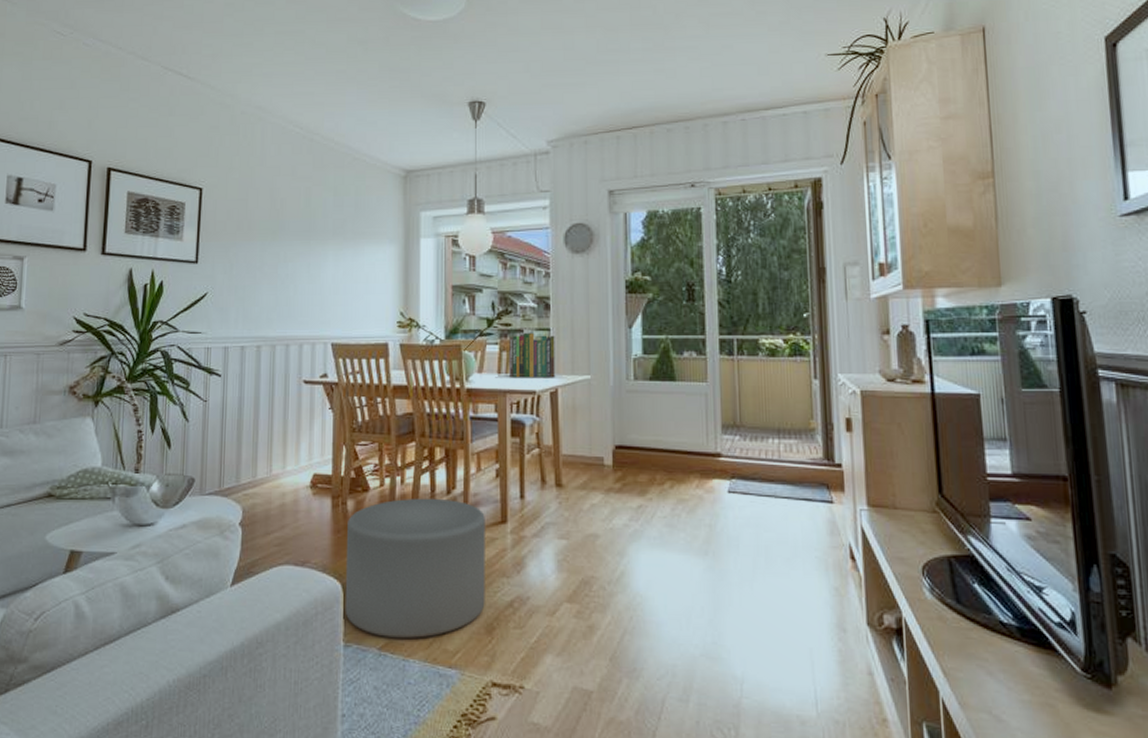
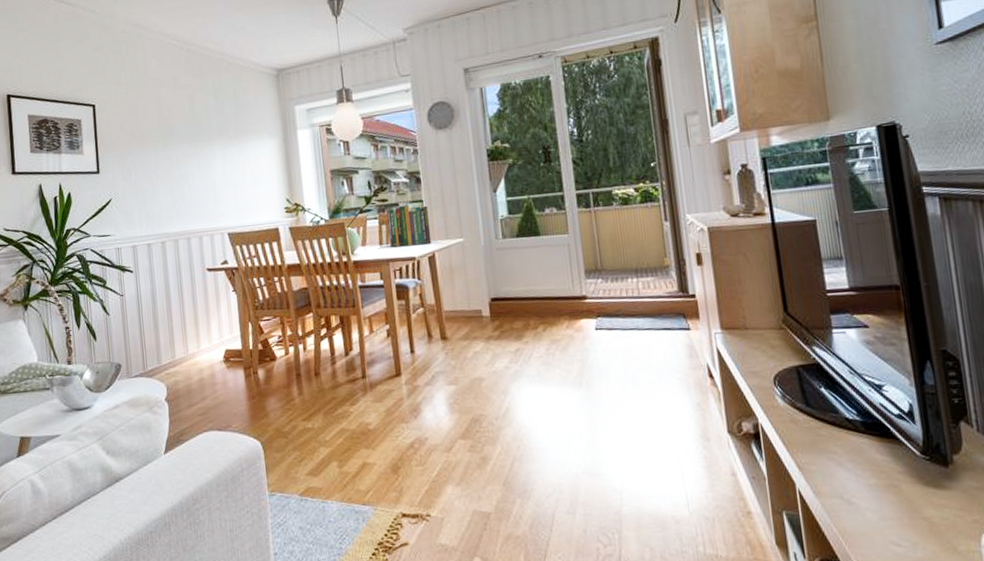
pouf: present [345,498,485,638] -> none [260,360,389,484]

